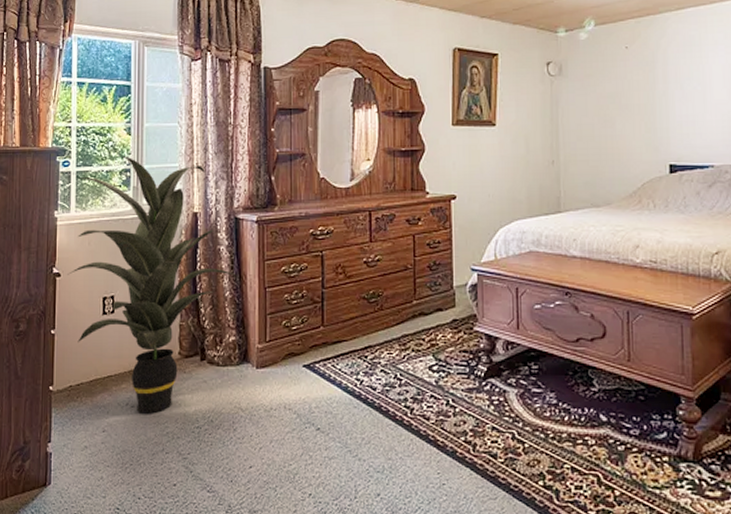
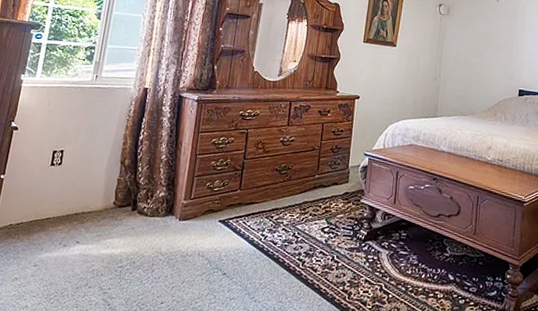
indoor plant: present [67,155,235,414] -> none [24,34,173,253]

